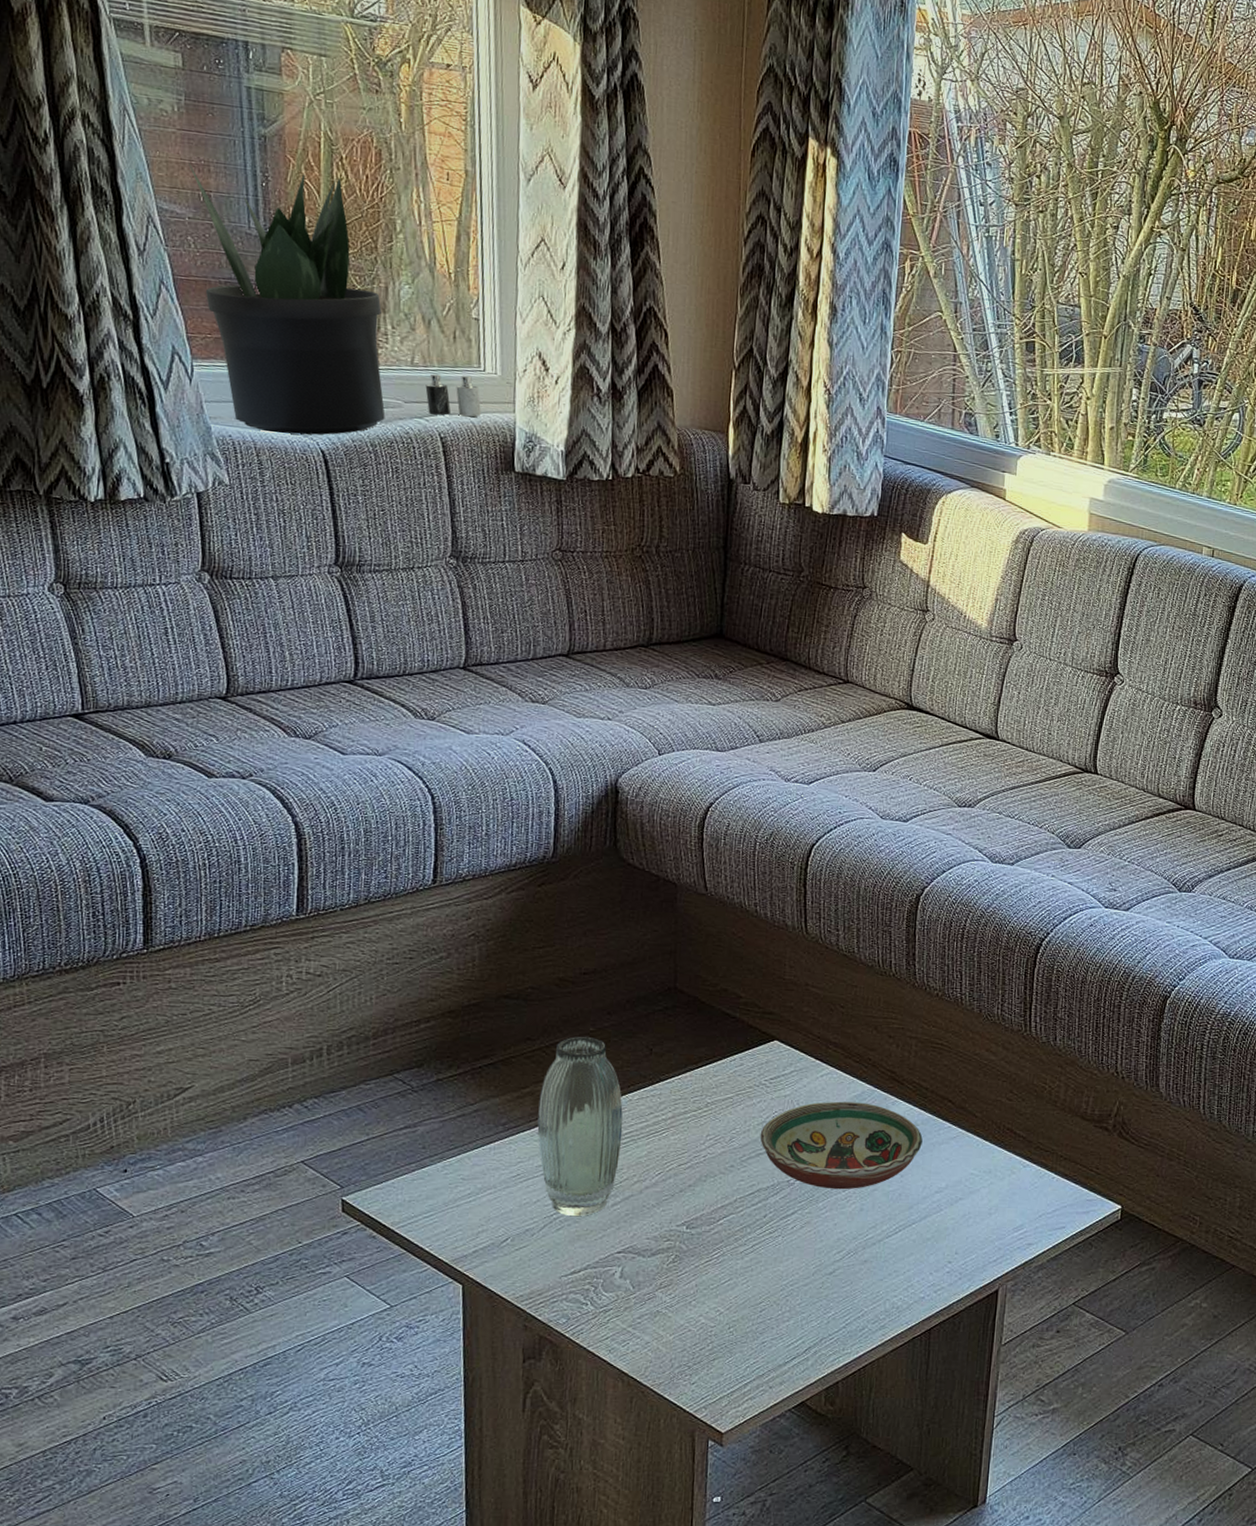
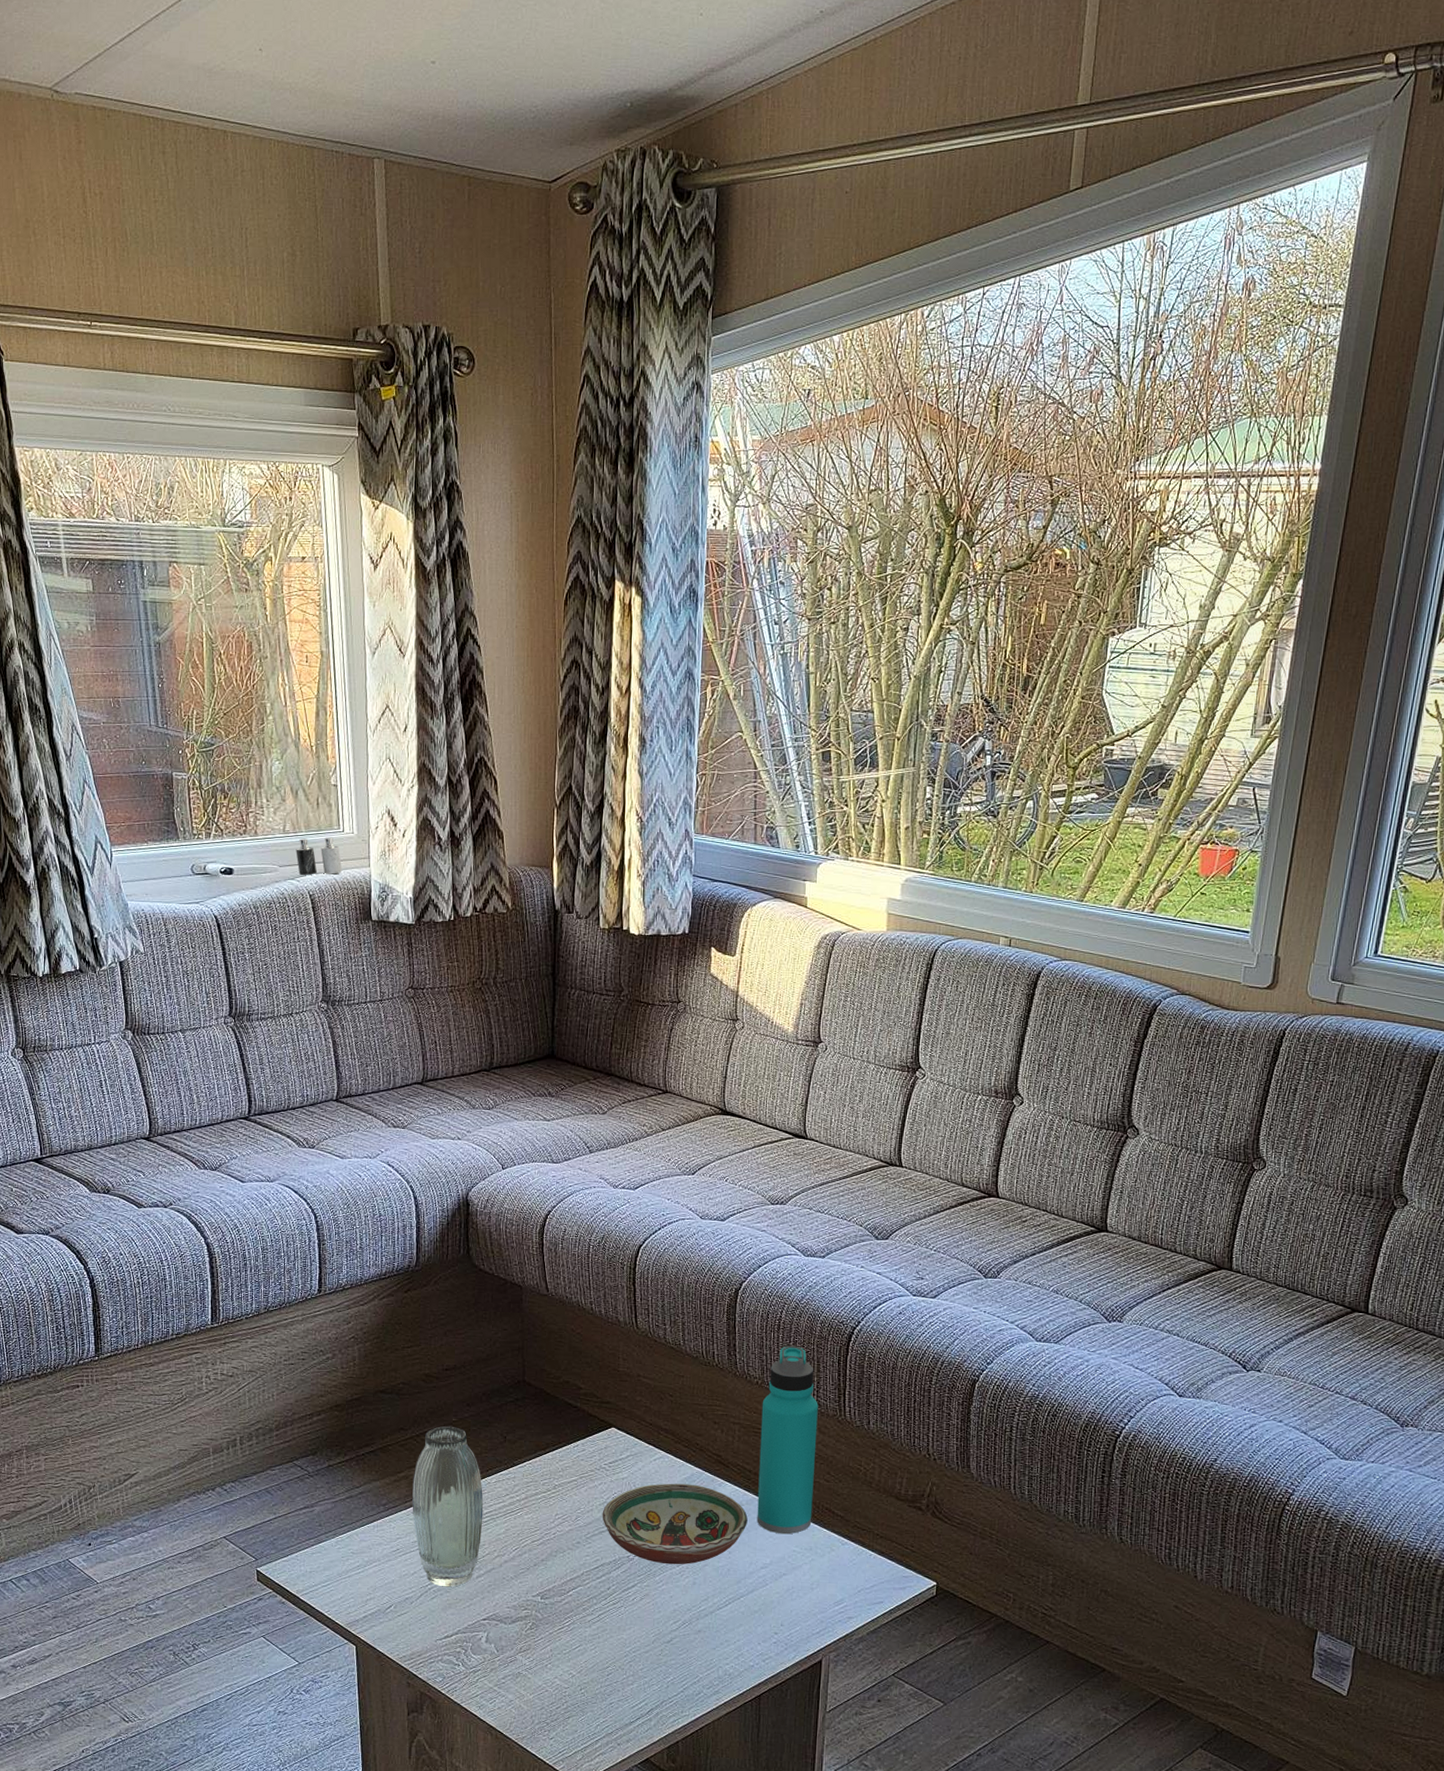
planter: present [187,162,386,435] -> none [100,672,264,904]
water bottle: none [932,956,1003,1157] -> present [757,1345,818,1535]

